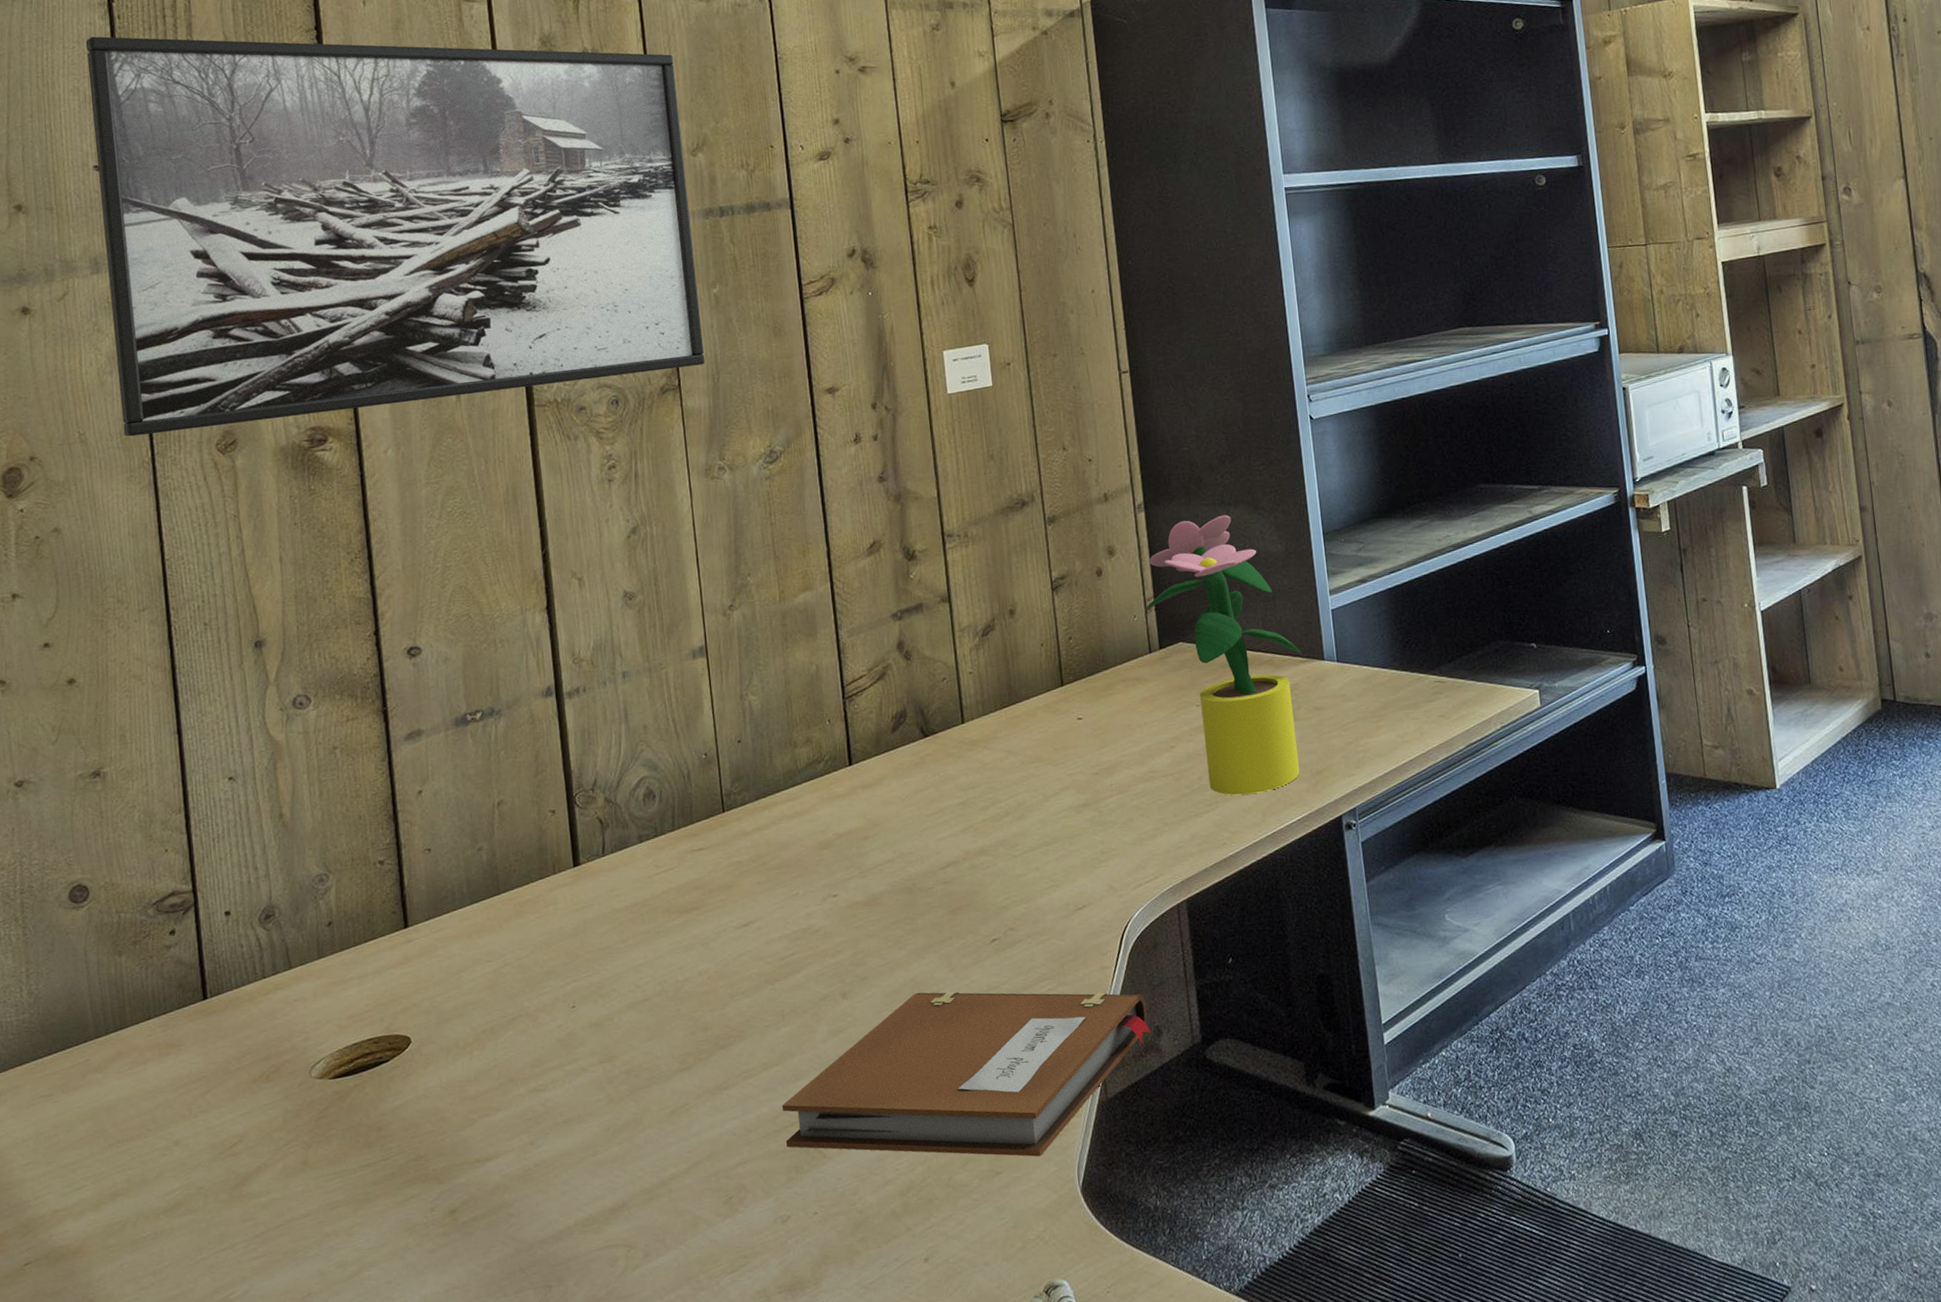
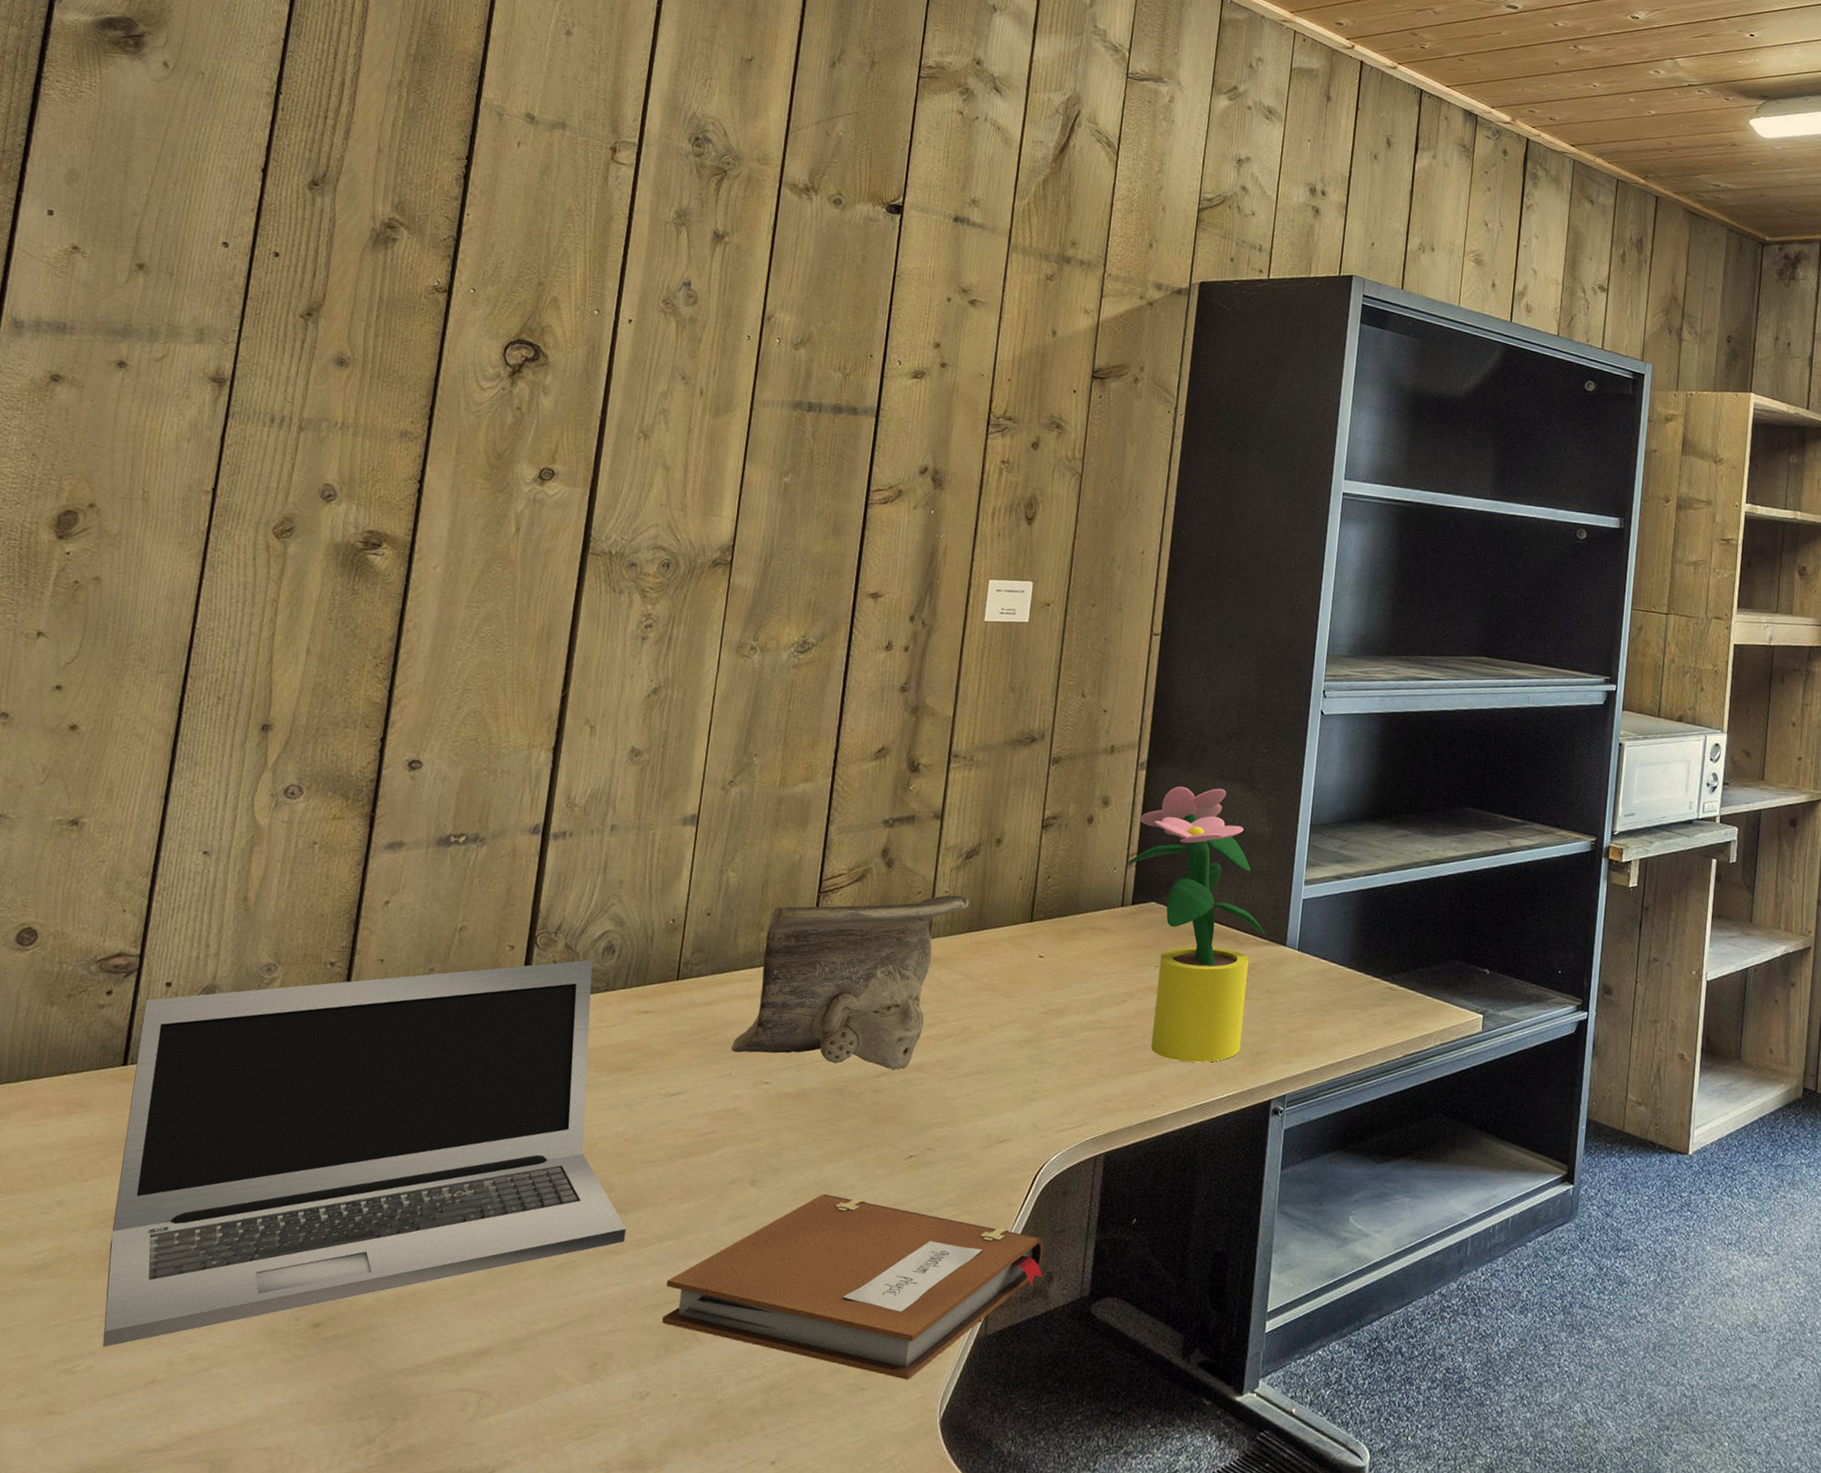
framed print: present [85,36,706,437] -> none [186,122,798,547]
laptop: none [209,809,732,1272] -> present [102,959,627,1348]
decorative bowl: none [792,674,996,872] -> present [731,895,969,1070]

